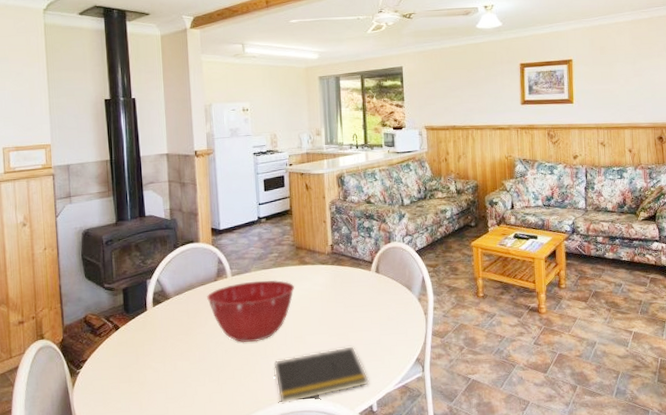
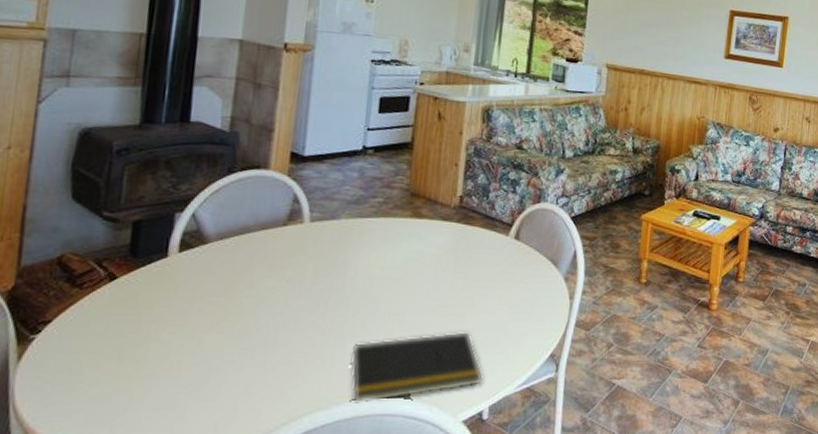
mixing bowl: present [207,280,294,343] -> none [267,232,400,316]

